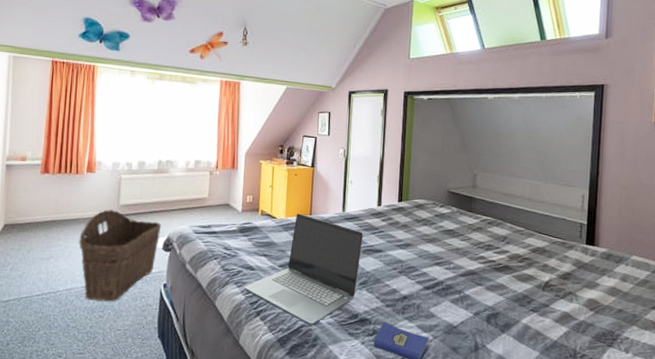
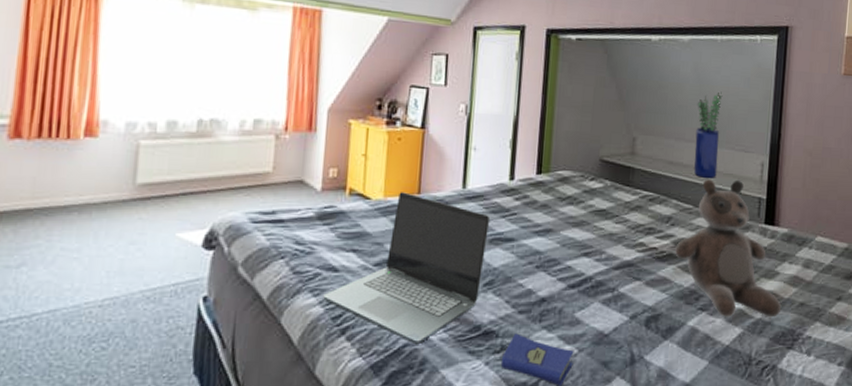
wicker basket: present [78,209,162,302] -> none [68,191,202,326]
stuffed animal: none [510,207,602,320] -> present [675,179,782,318]
vase: none [525,139,547,208] -> present [694,93,722,179]

